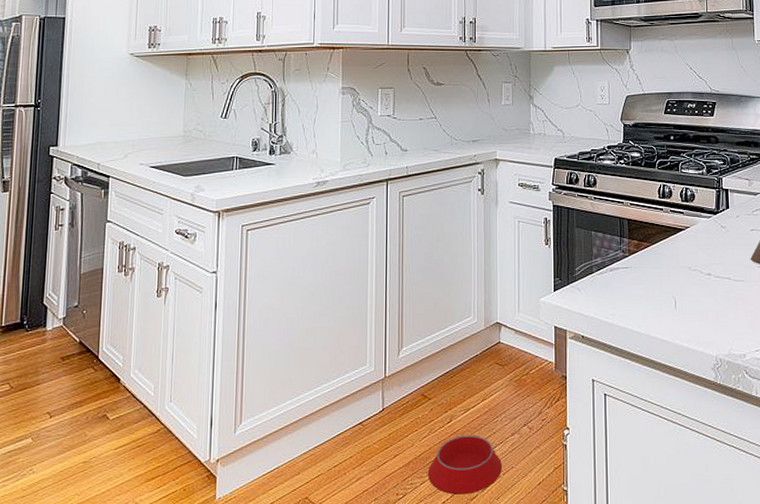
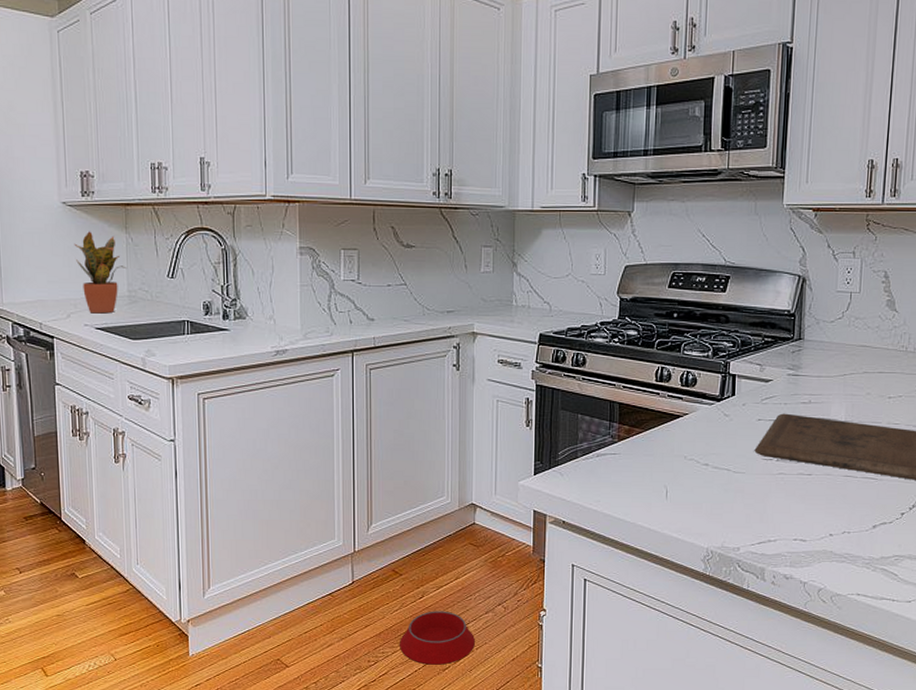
potted plant: none [137,78,184,153] -> present [74,231,127,314]

